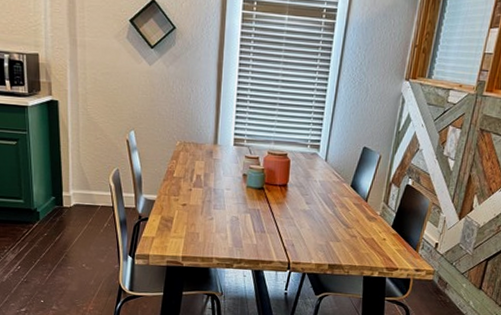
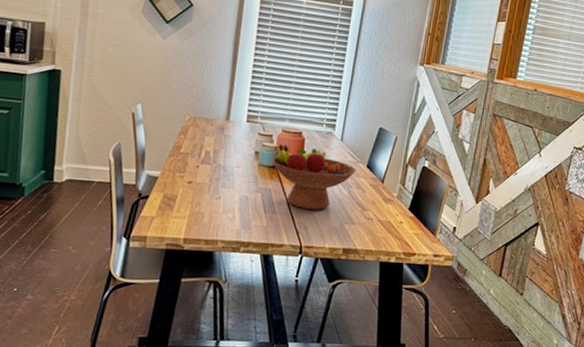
fruit bowl: none [258,166,340,229] -> present [271,144,356,210]

